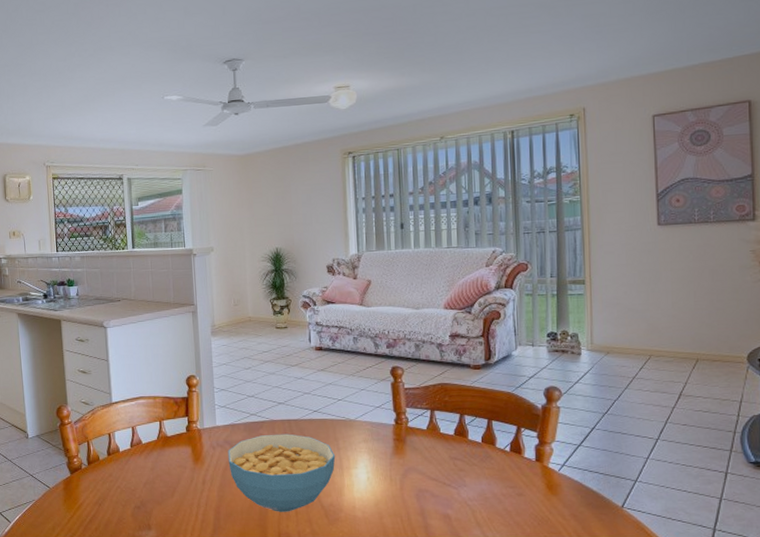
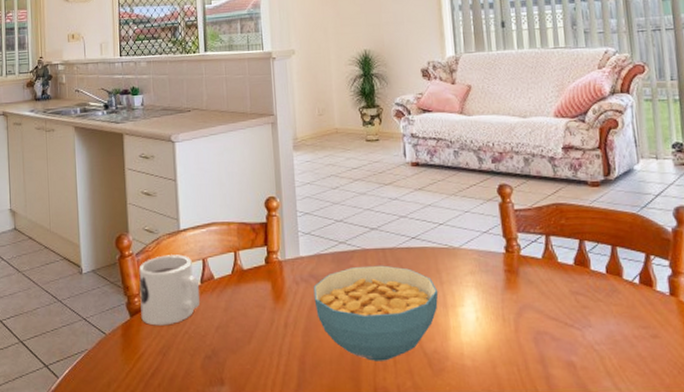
mug: none [77,423,131,482] -> present [139,254,201,326]

